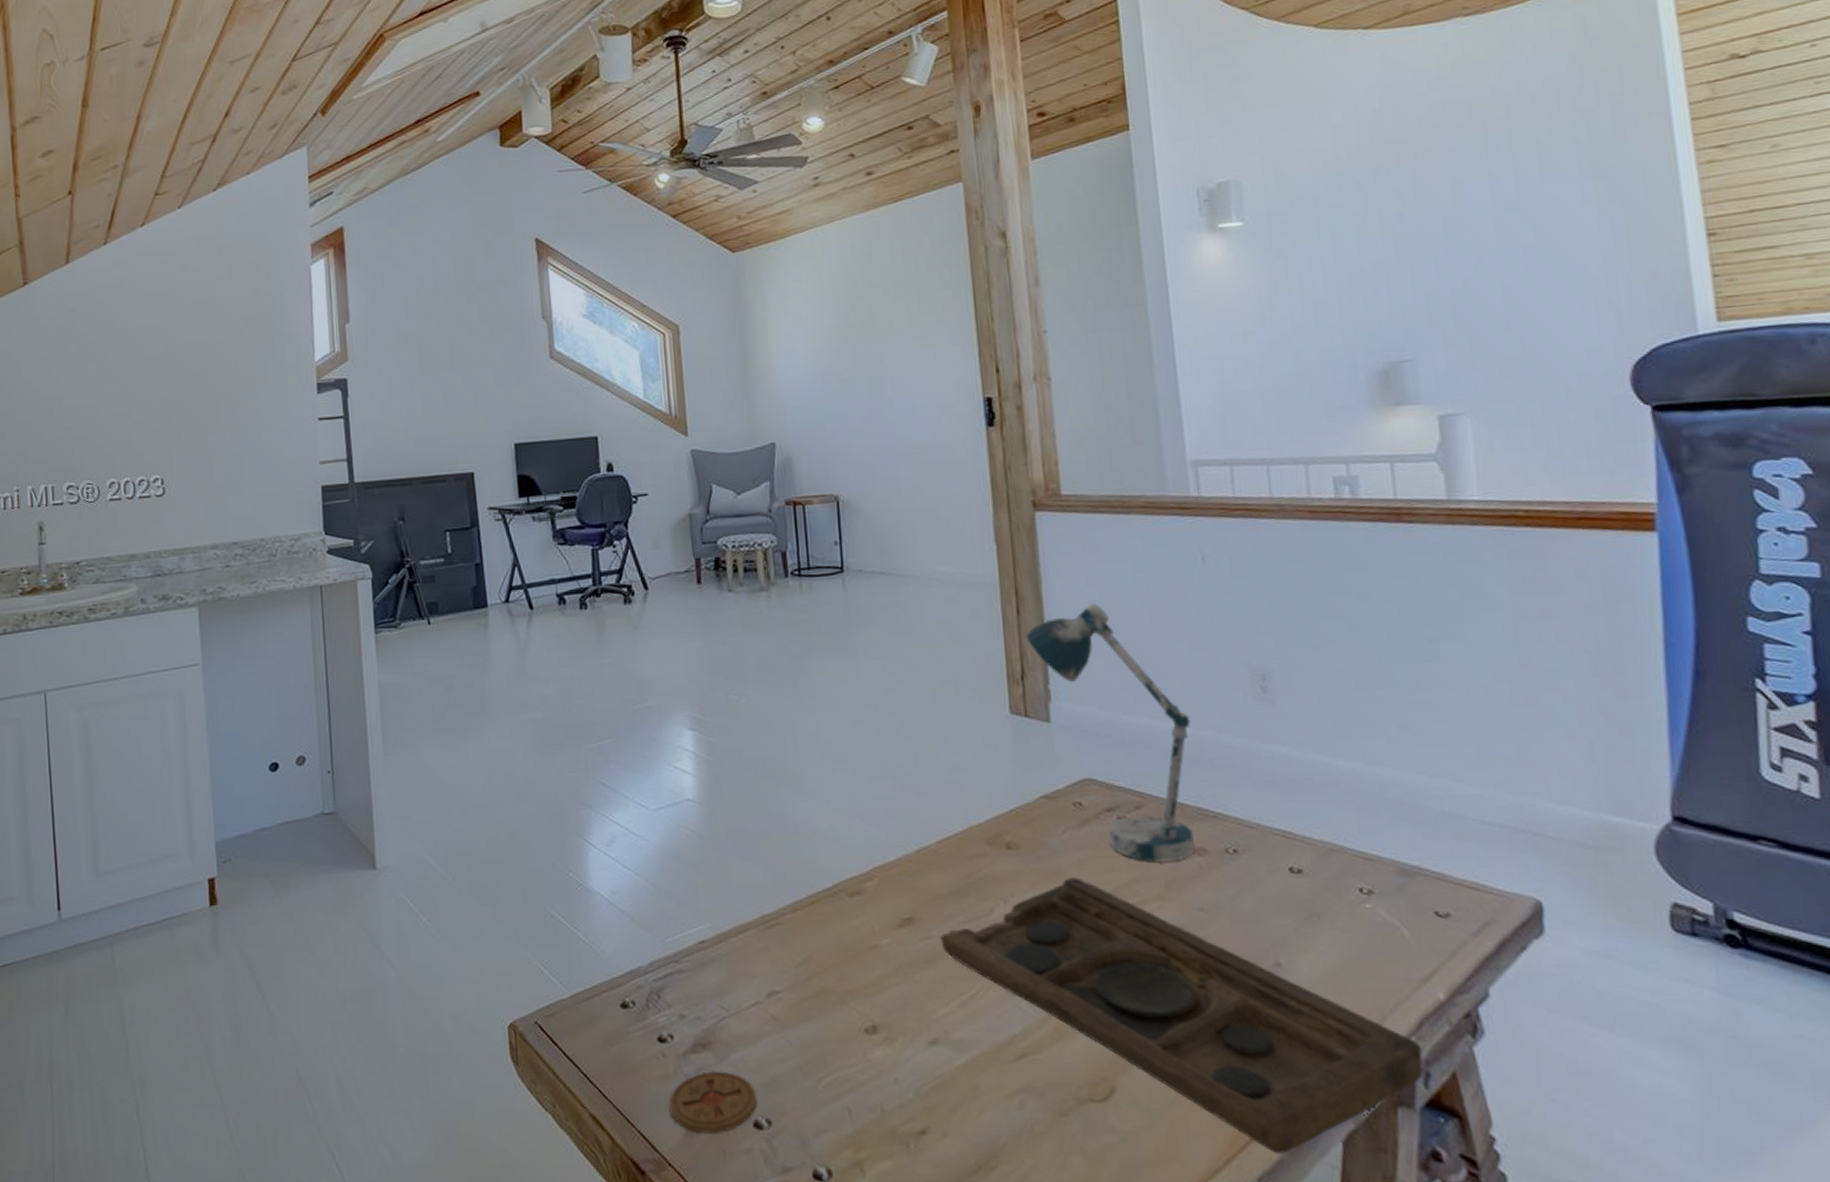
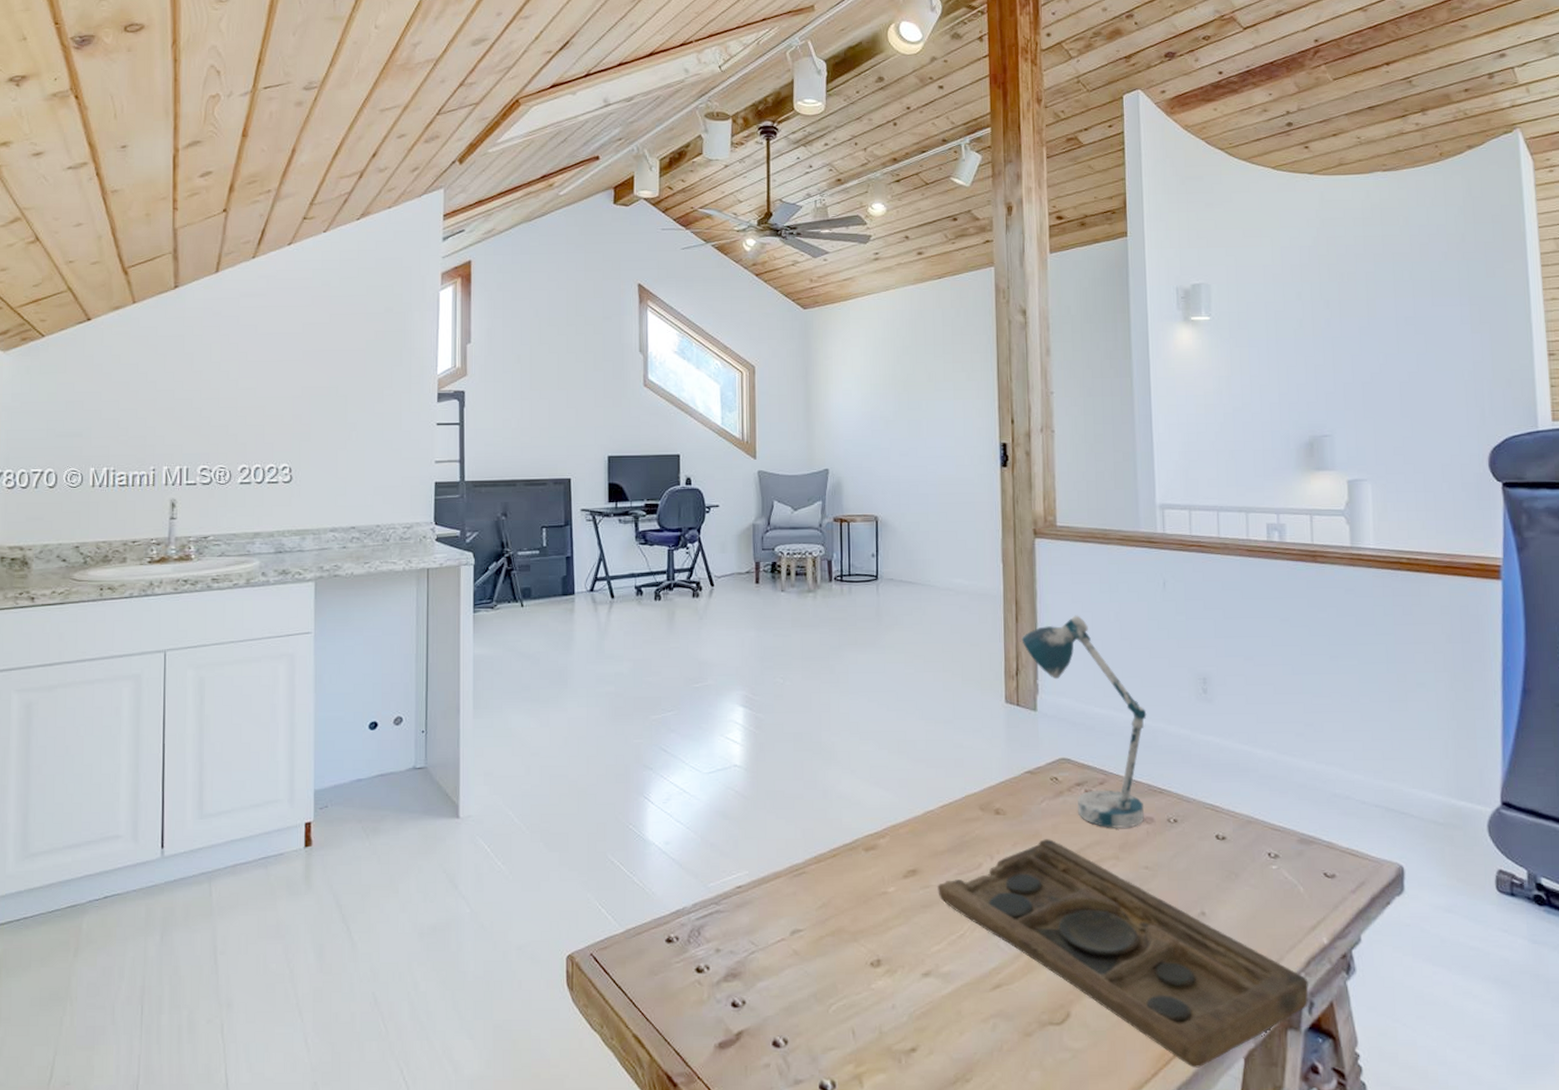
coaster: present [669,1071,757,1133] -> none [702,997,777,1051]

